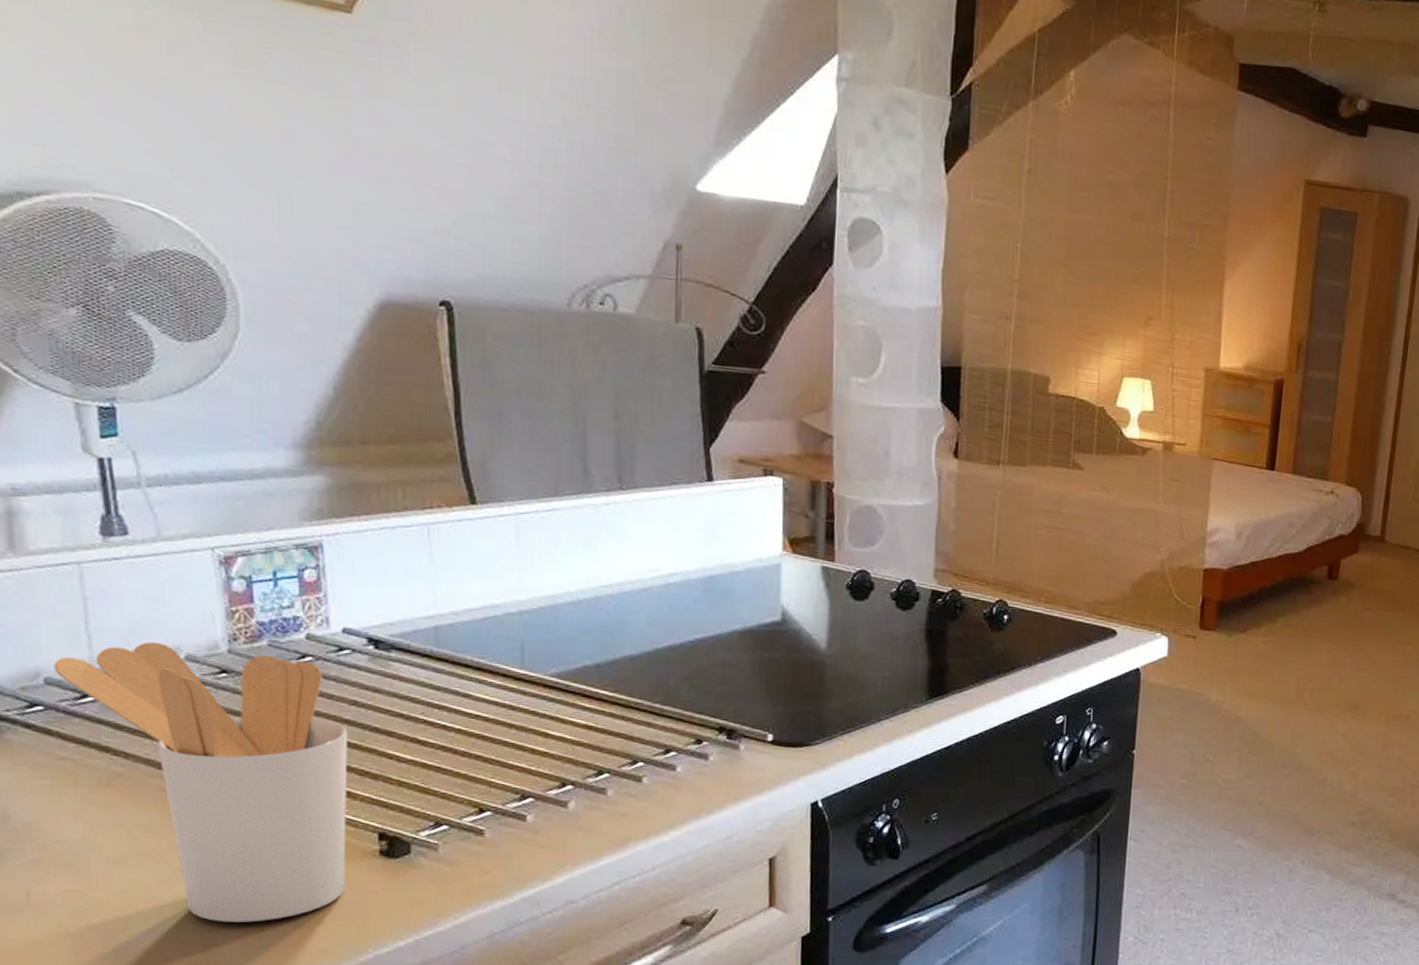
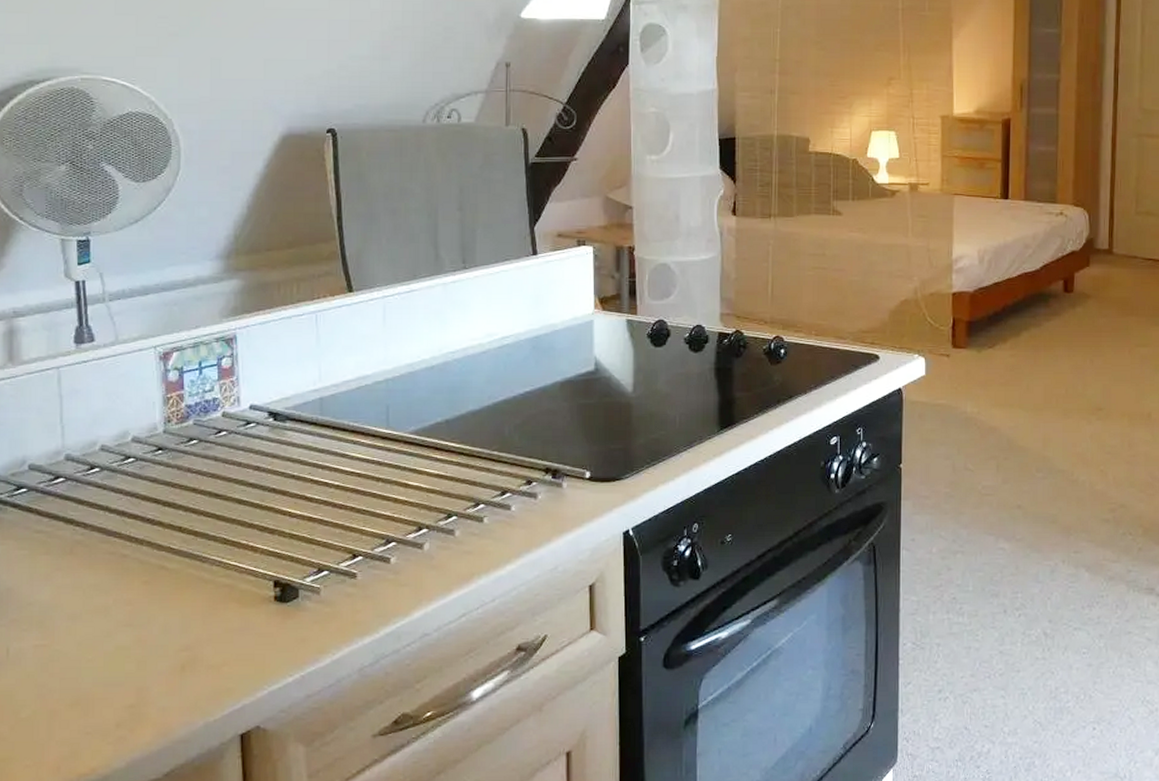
utensil holder: present [53,641,348,923] -> none [36,428,252,667]

